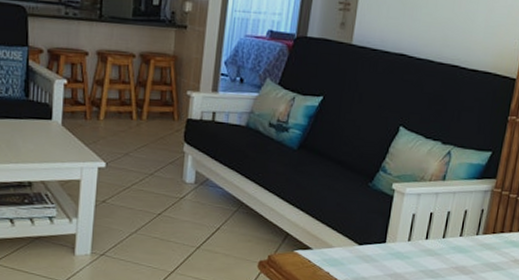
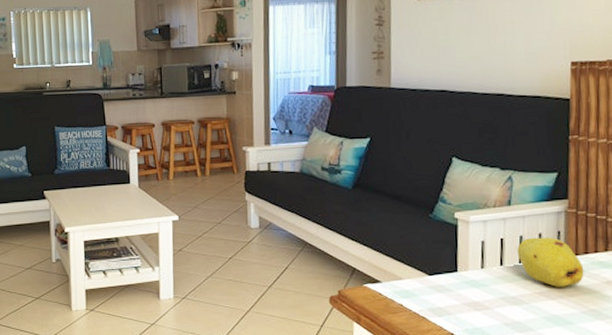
fruit: none [442,214,498,263] -> present [517,237,584,287]

